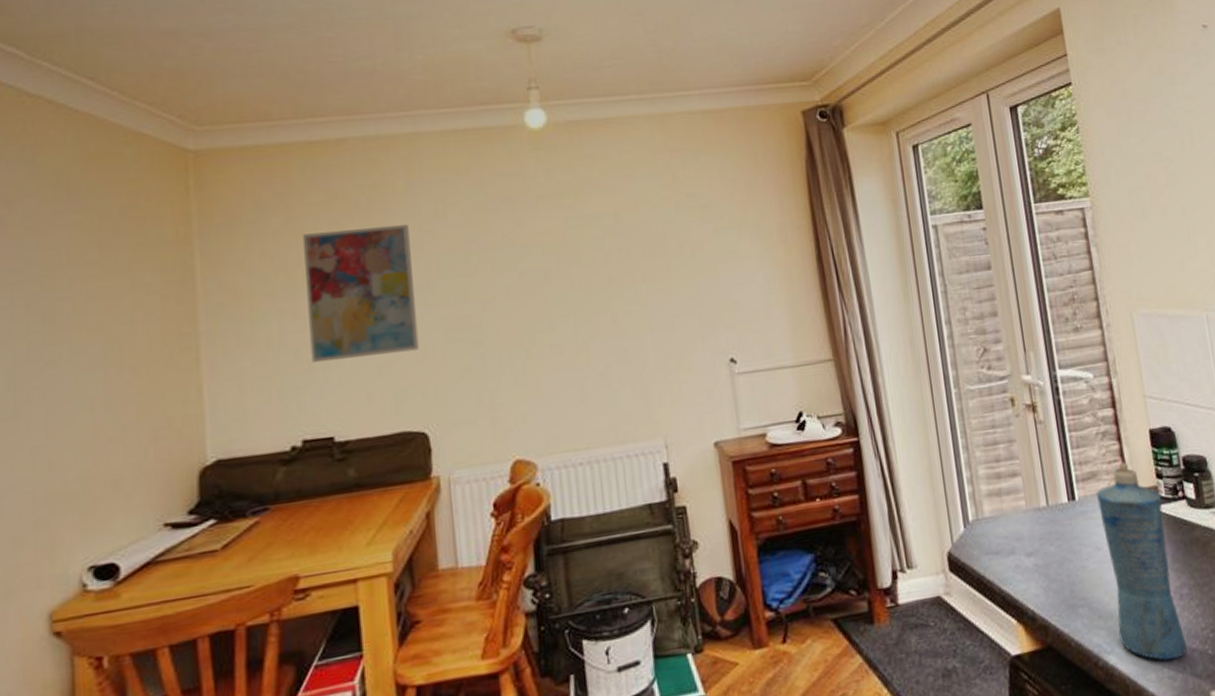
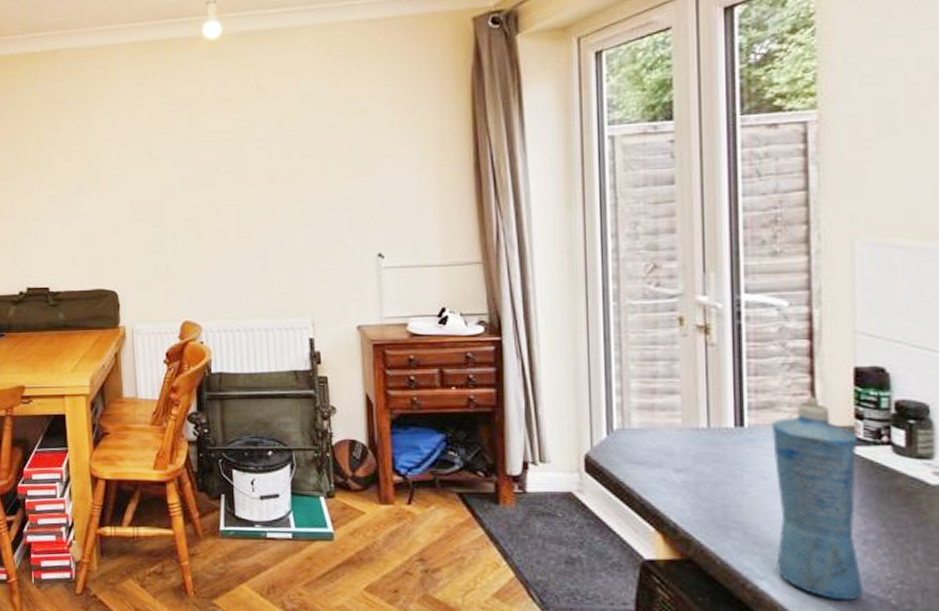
wall art: present [302,224,420,363] -> none [26,122,112,230]

